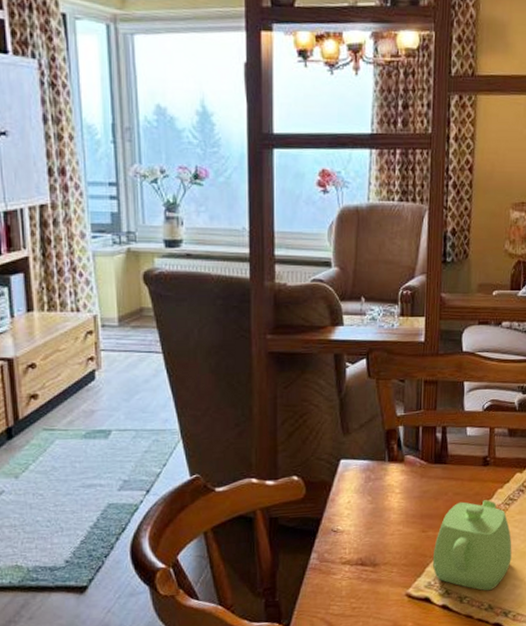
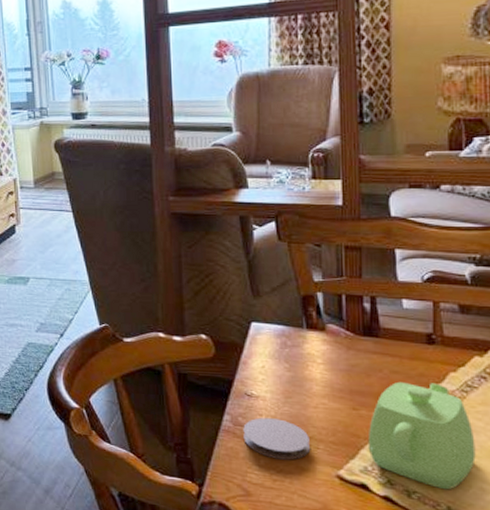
coaster: none [328,550,385,588] -> present [243,417,310,460]

